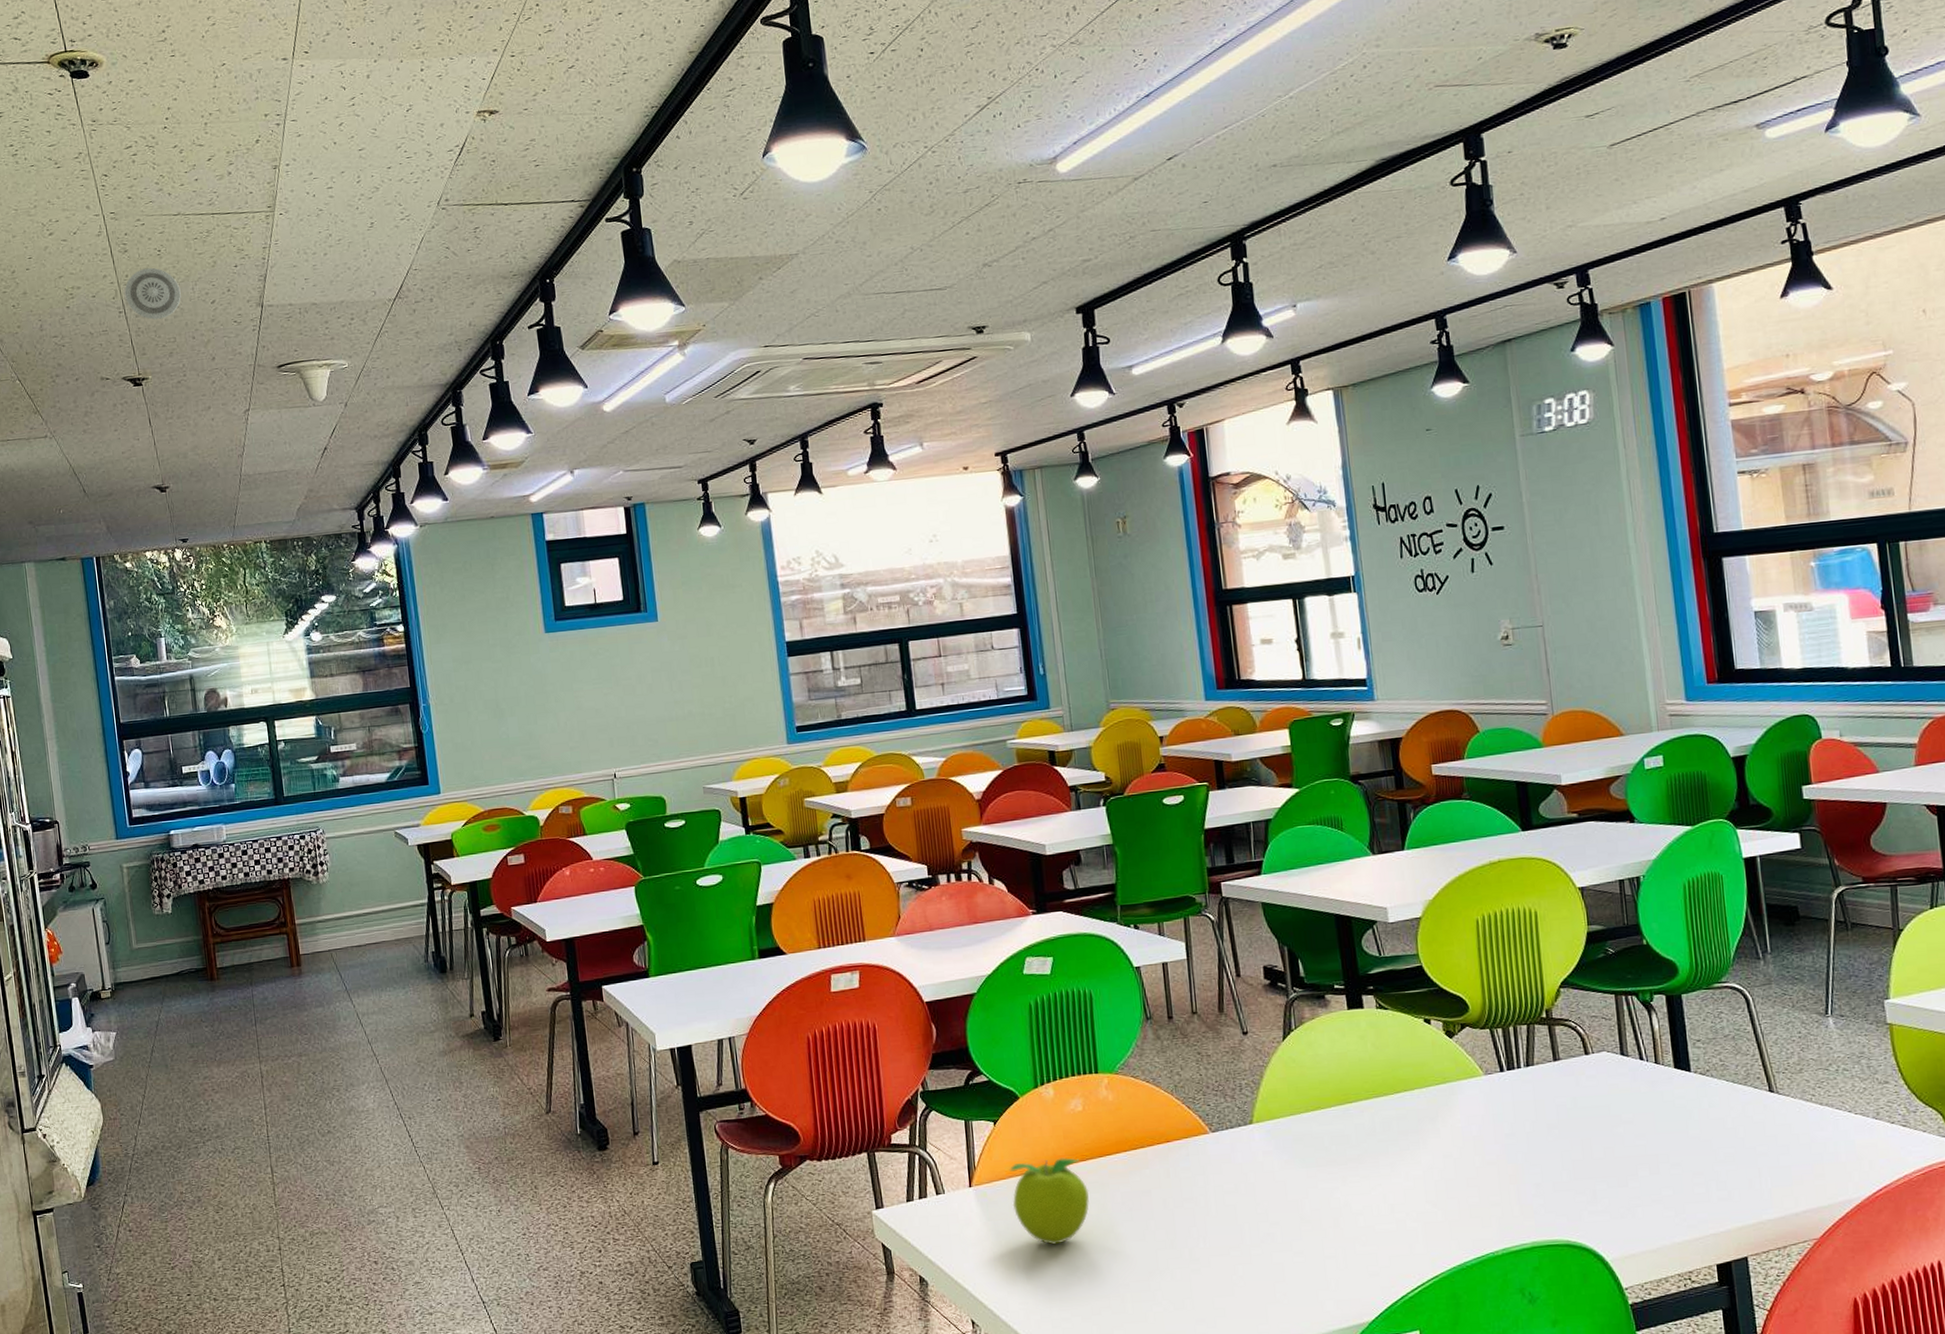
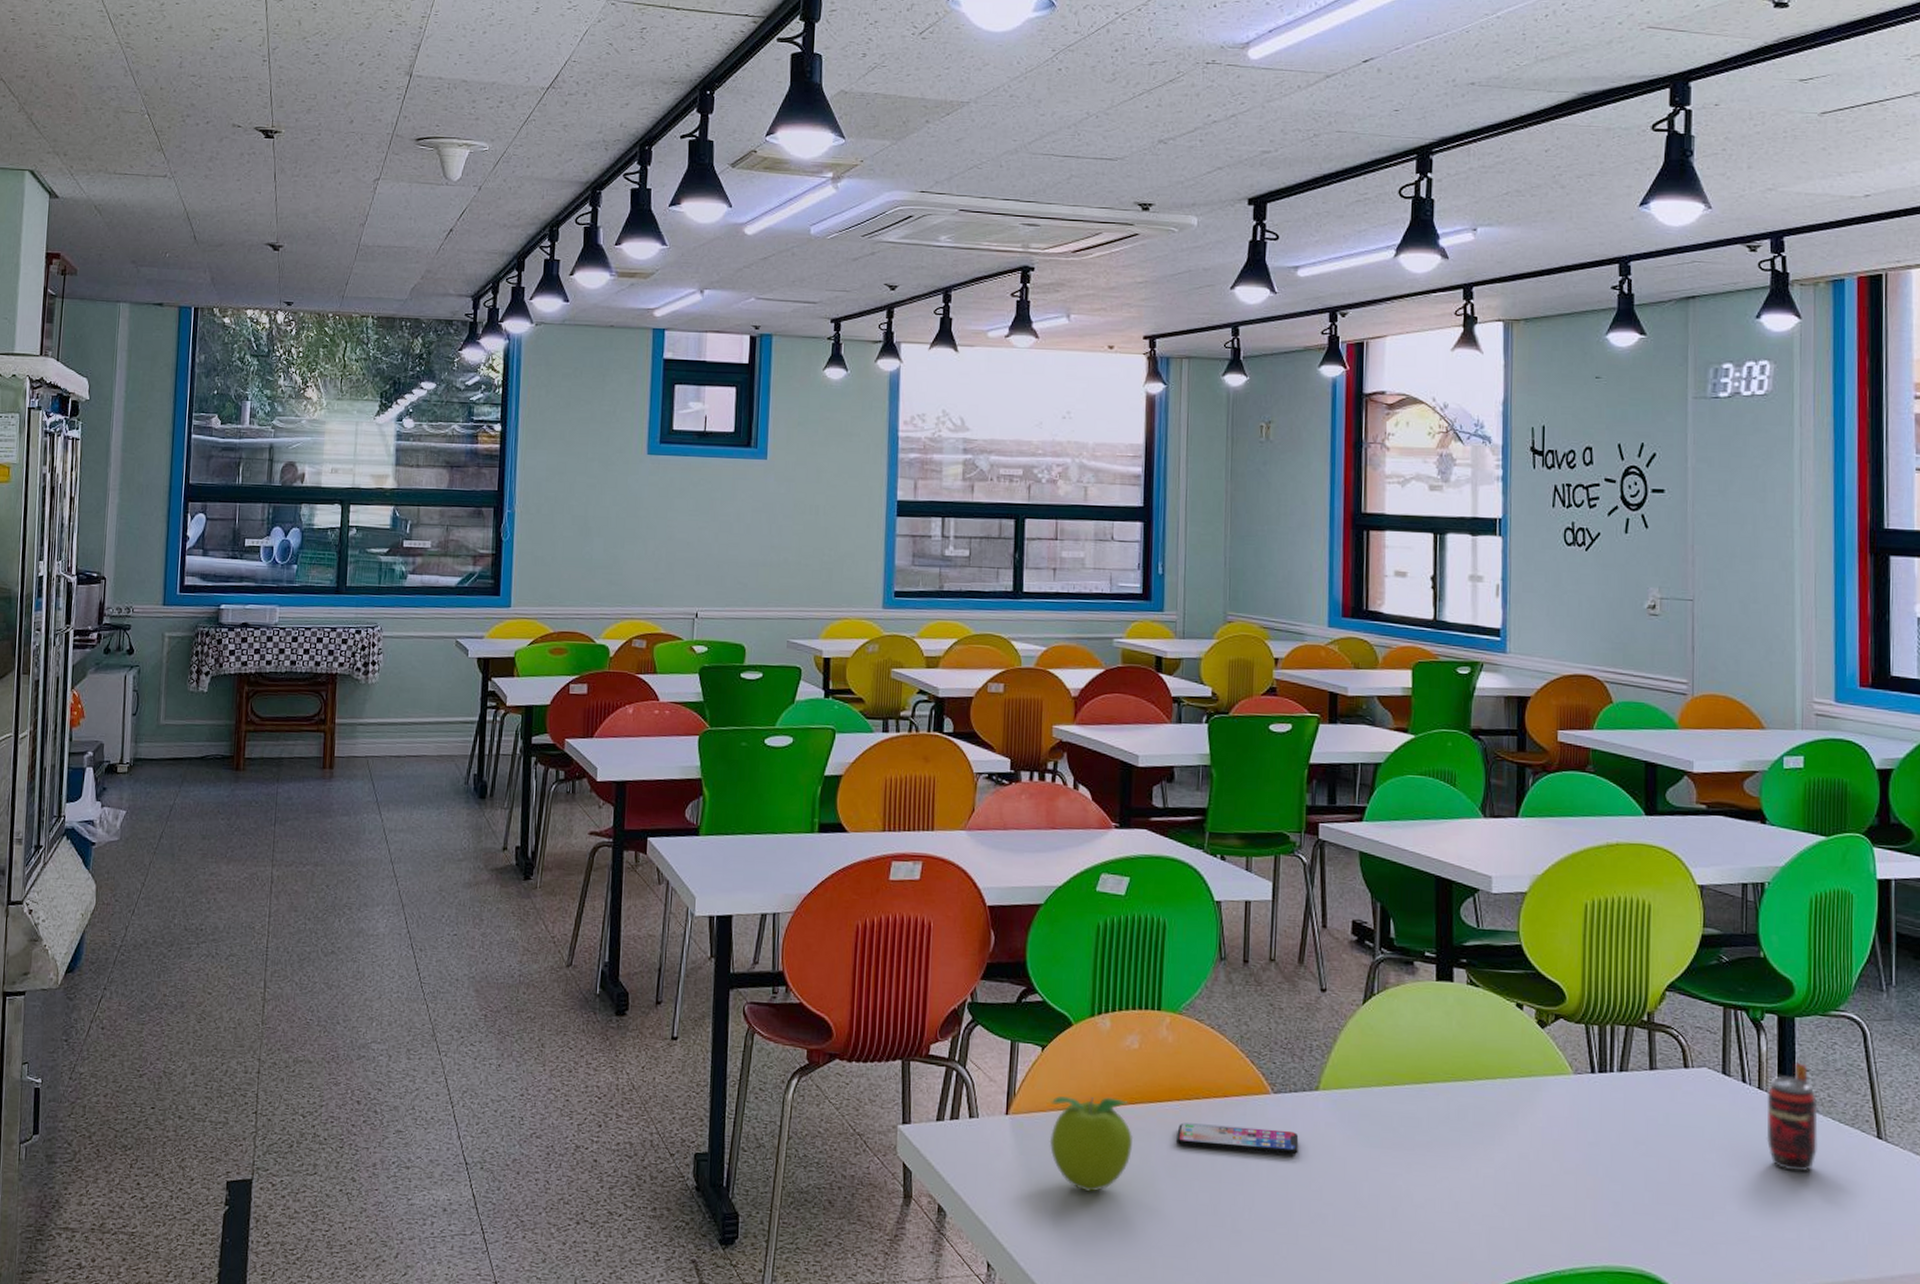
smoke detector: present [124,267,181,320] -> none [272,20,330,73]
smartphone: none [1128,1163,1241,1192] -> present [1175,1122,1299,1155]
beverage can: none [1664,1034,1716,1133] -> present [1766,1062,1818,1172]

